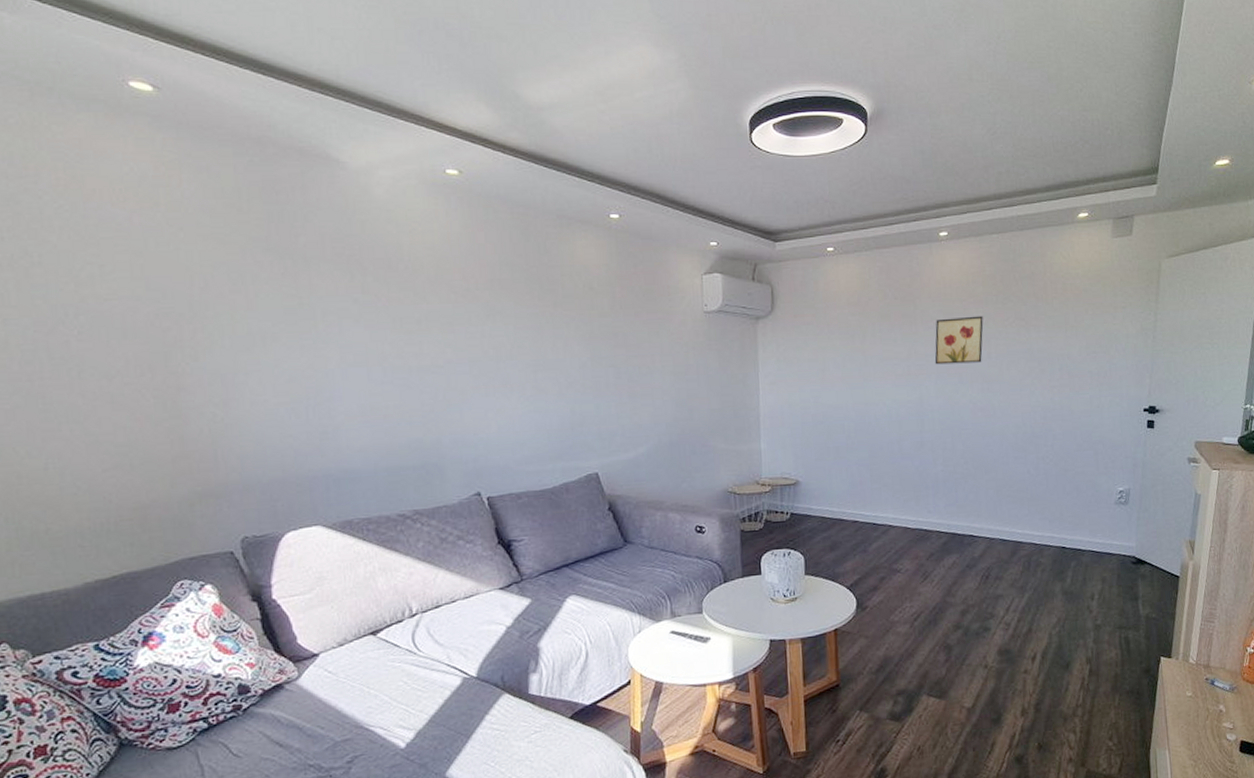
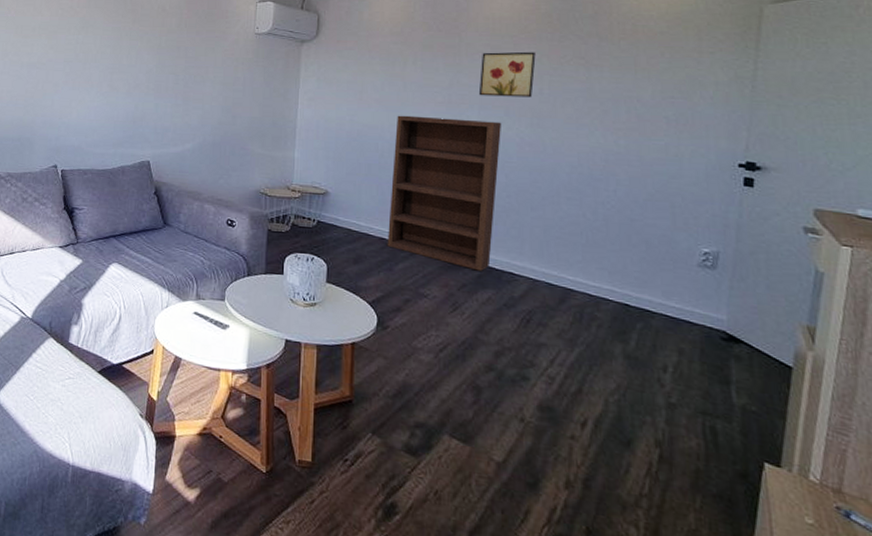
bookcase: none [860,390,957,539] -> present [387,115,501,271]

